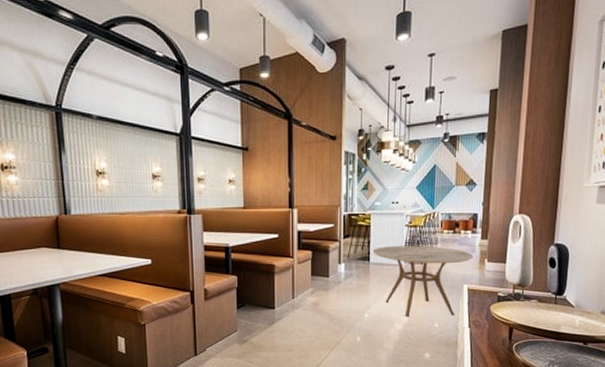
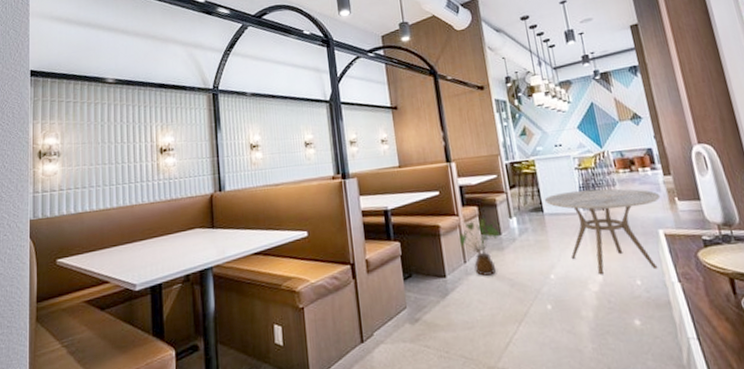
house plant: none [291,262,330,310] -> present [459,218,502,276]

